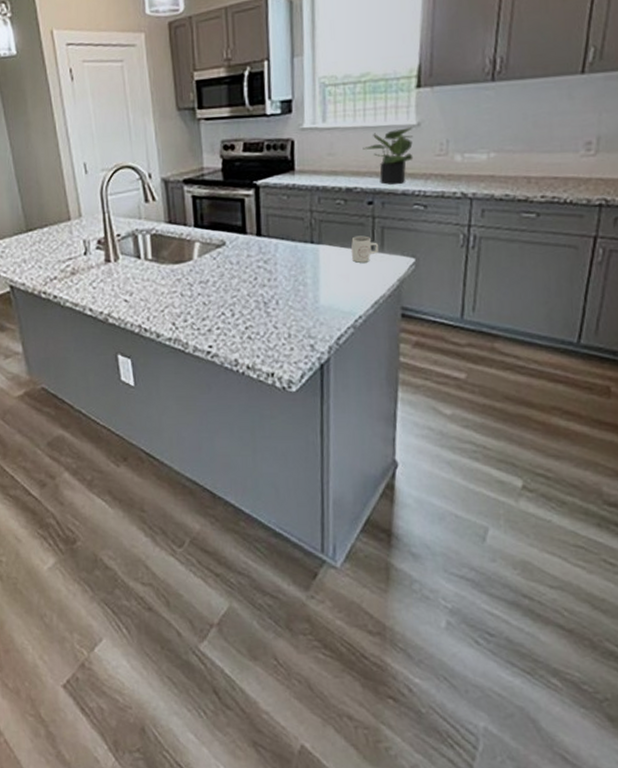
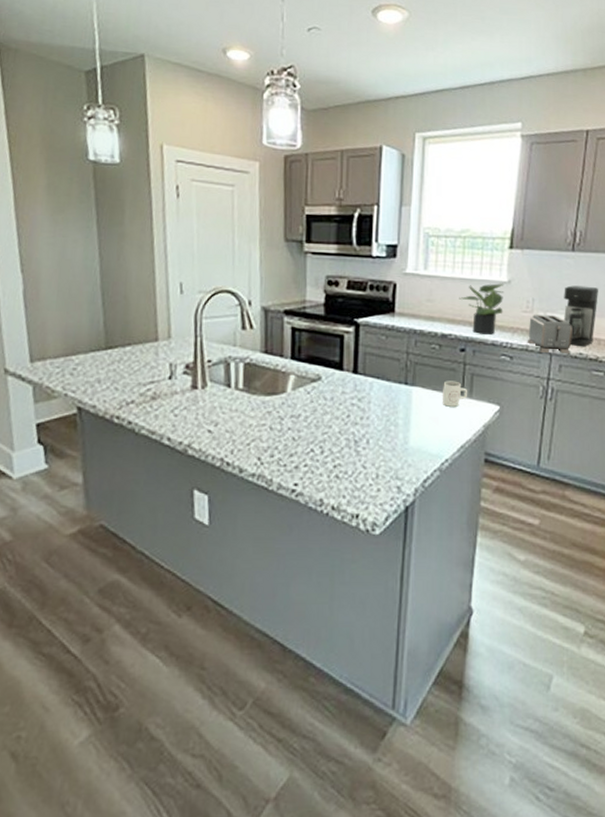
toaster: none [442,156,496,199] -> present [527,315,573,354]
coffee maker: none [483,118,526,188] -> present [564,285,598,347]

